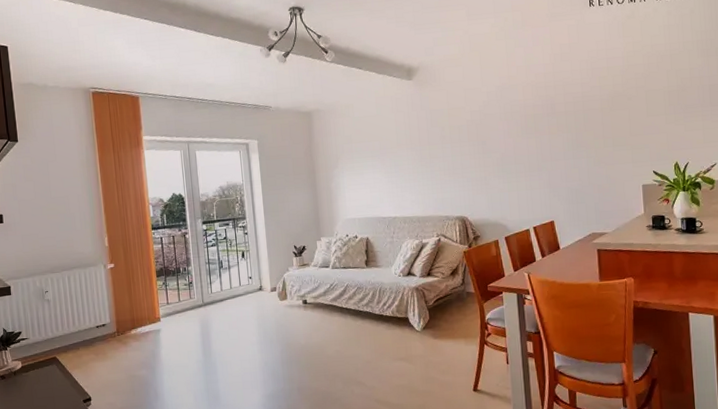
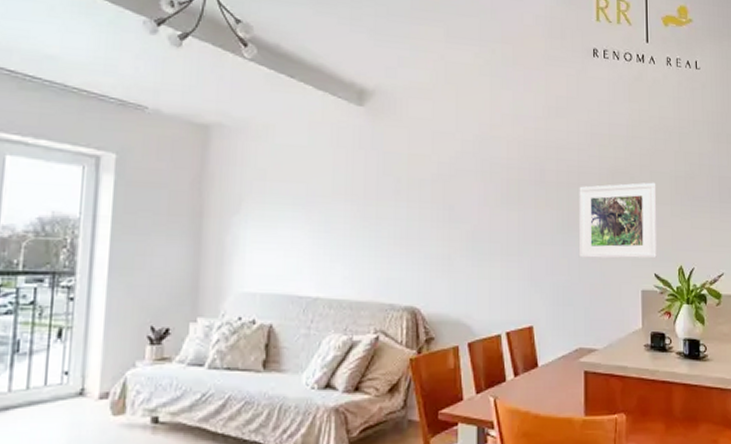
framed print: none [584,99,654,166] -> present [578,182,657,259]

